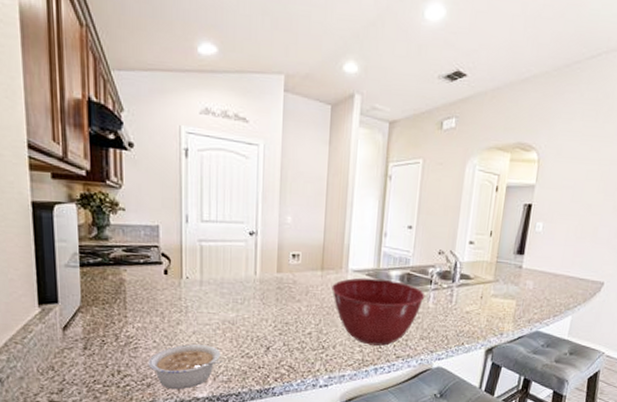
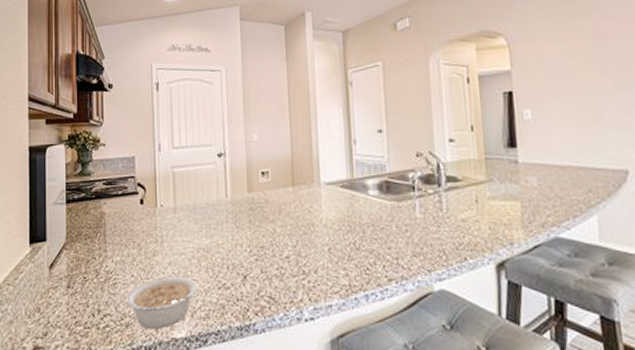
mixing bowl: present [332,277,425,346] -> none [305,189,410,267]

